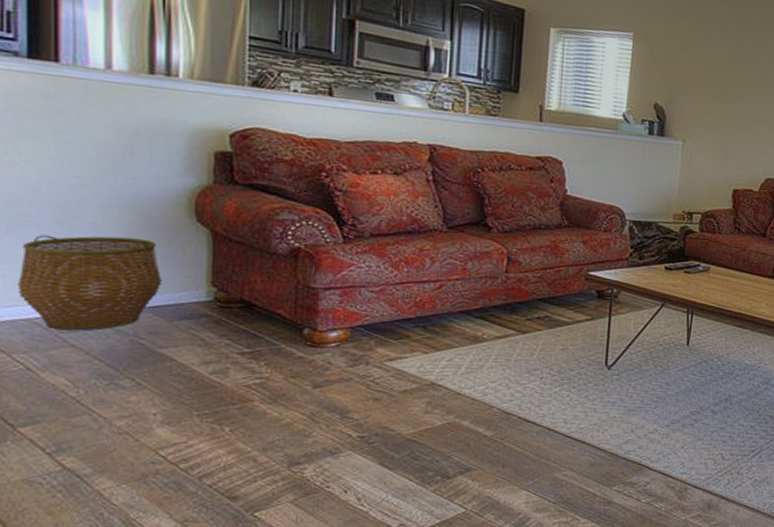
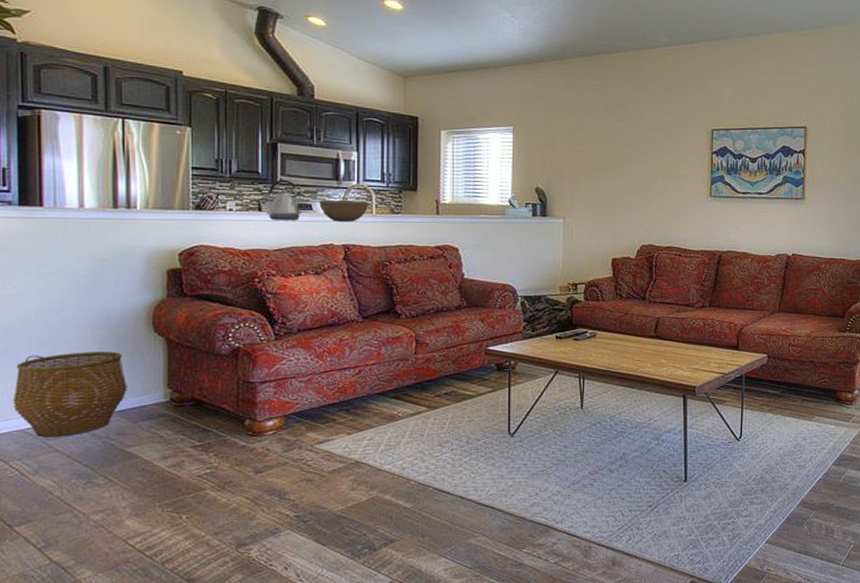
kettle: none [340,62,384,112] -> present [267,179,303,221]
bowl: none [402,91,461,120] -> present [319,199,368,222]

